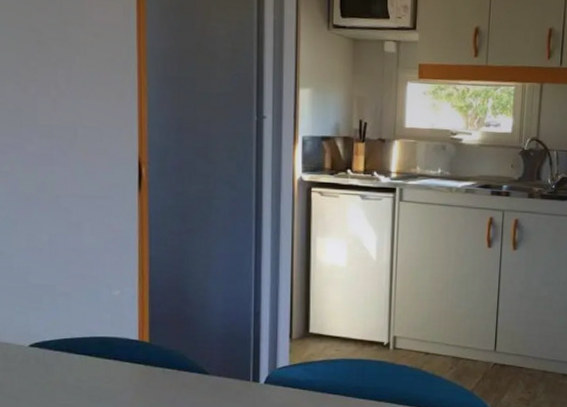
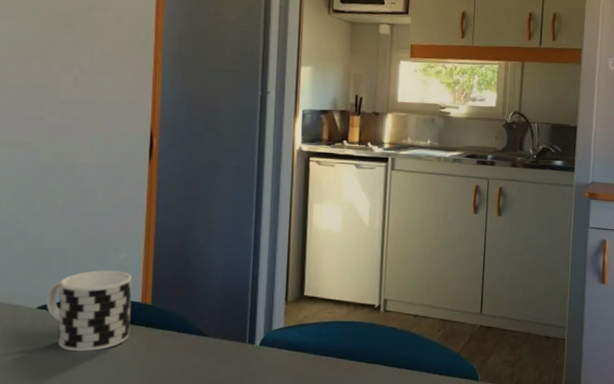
cup: none [38,307,128,391] -> present [46,270,132,352]

